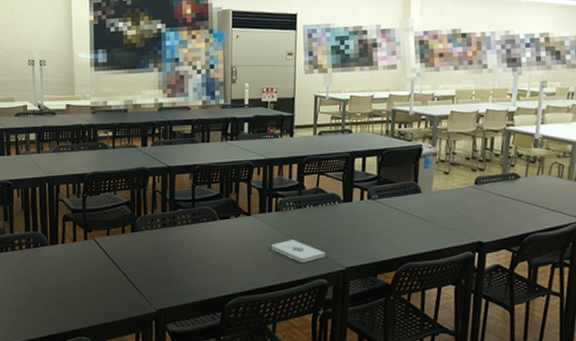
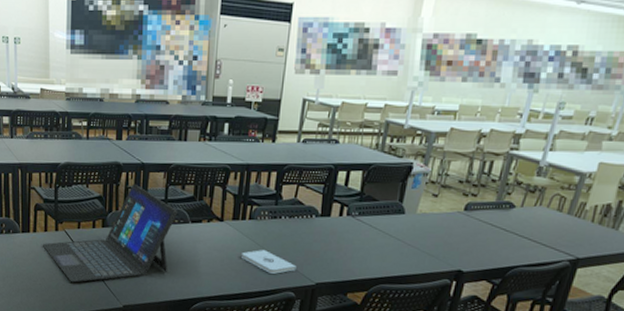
laptop: none [71,187,206,291] -> present [42,183,178,283]

